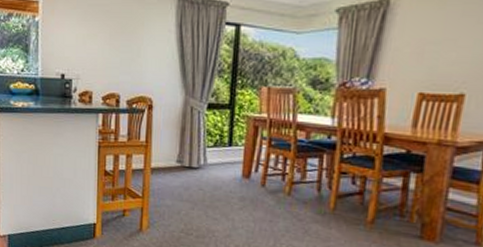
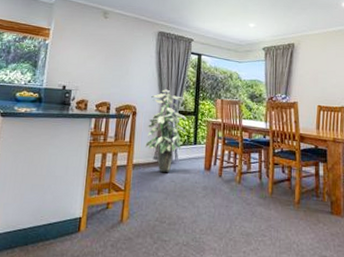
indoor plant: none [165,75,219,179] -> present [145,89,186,172]

